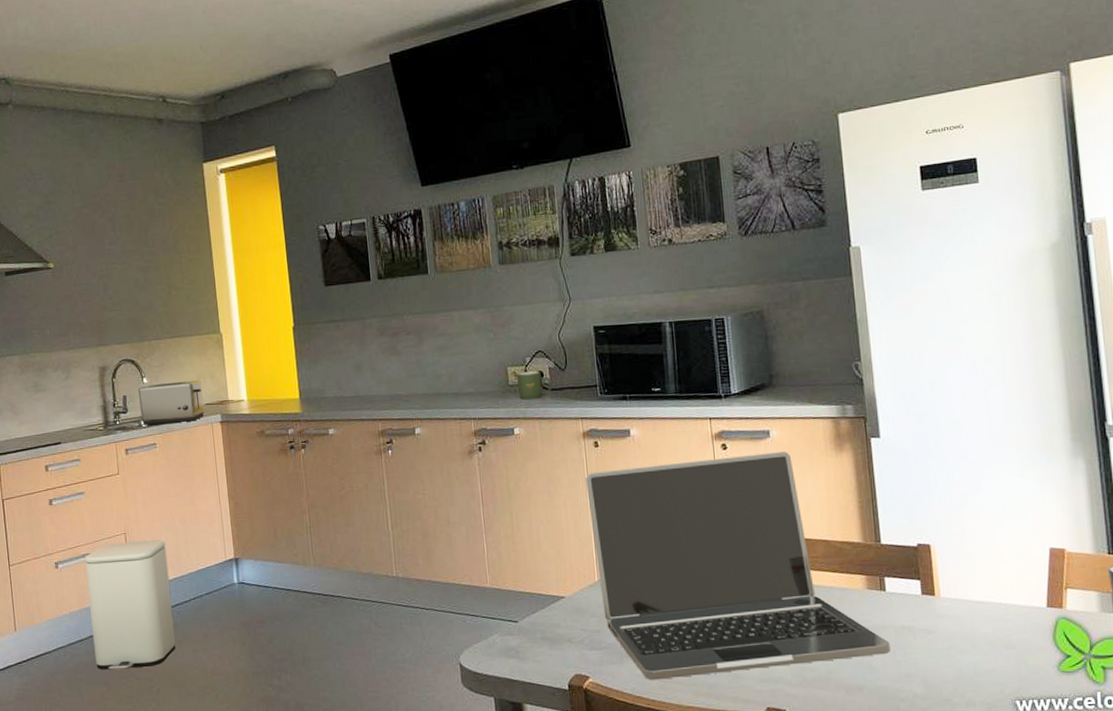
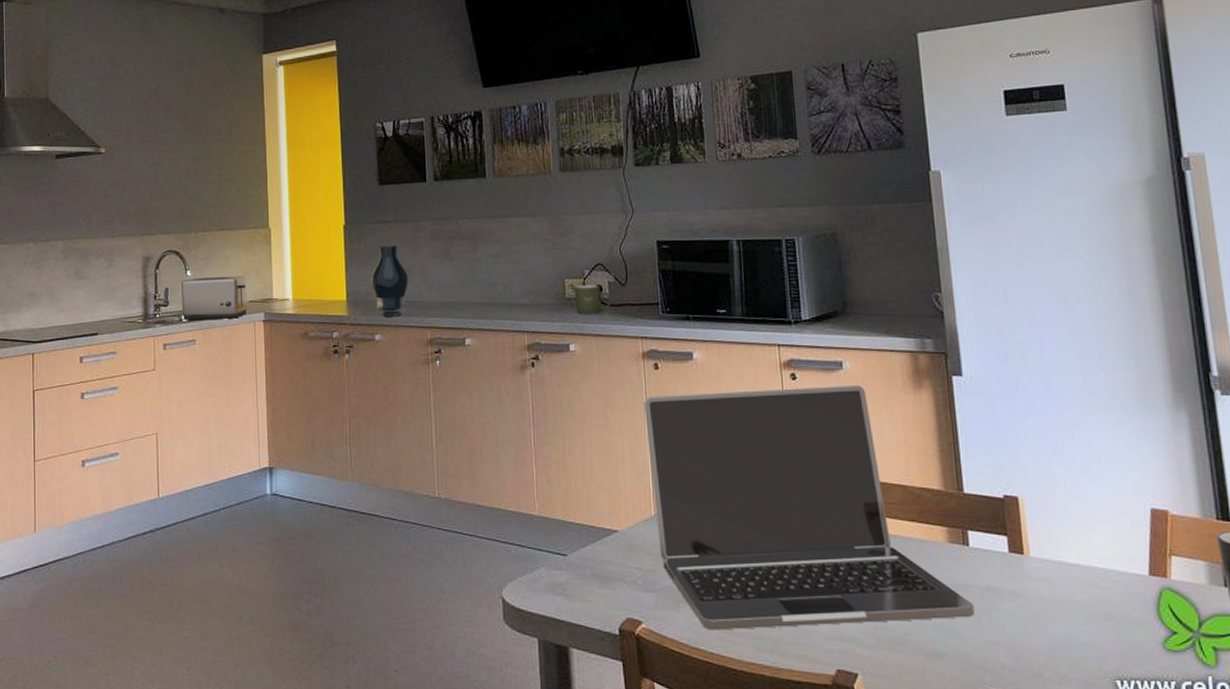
pedal bin: present [84,540,176,671] -> none [112,442,201,582]
vase: none [322,344,359,412] -> present [371,246,409,317]

